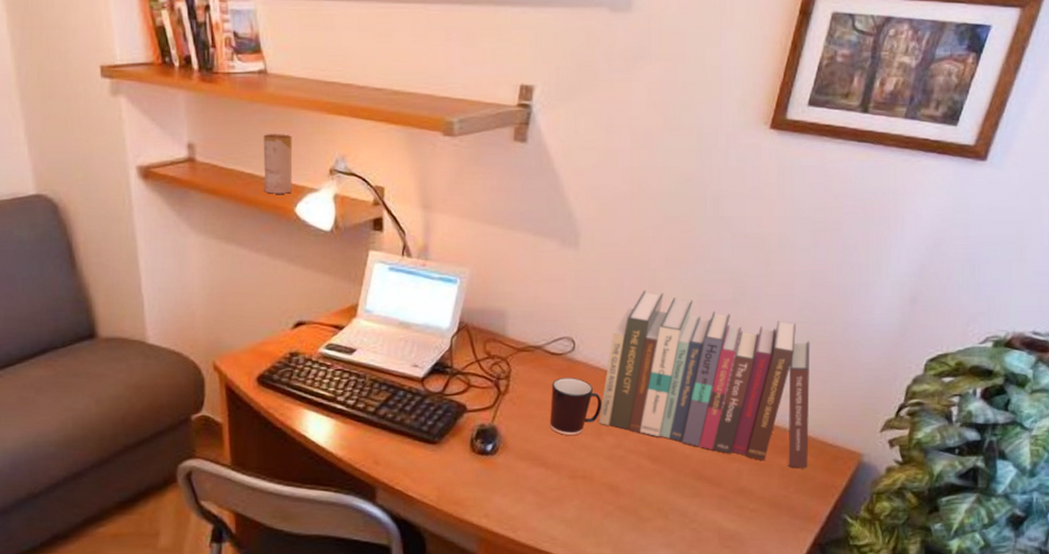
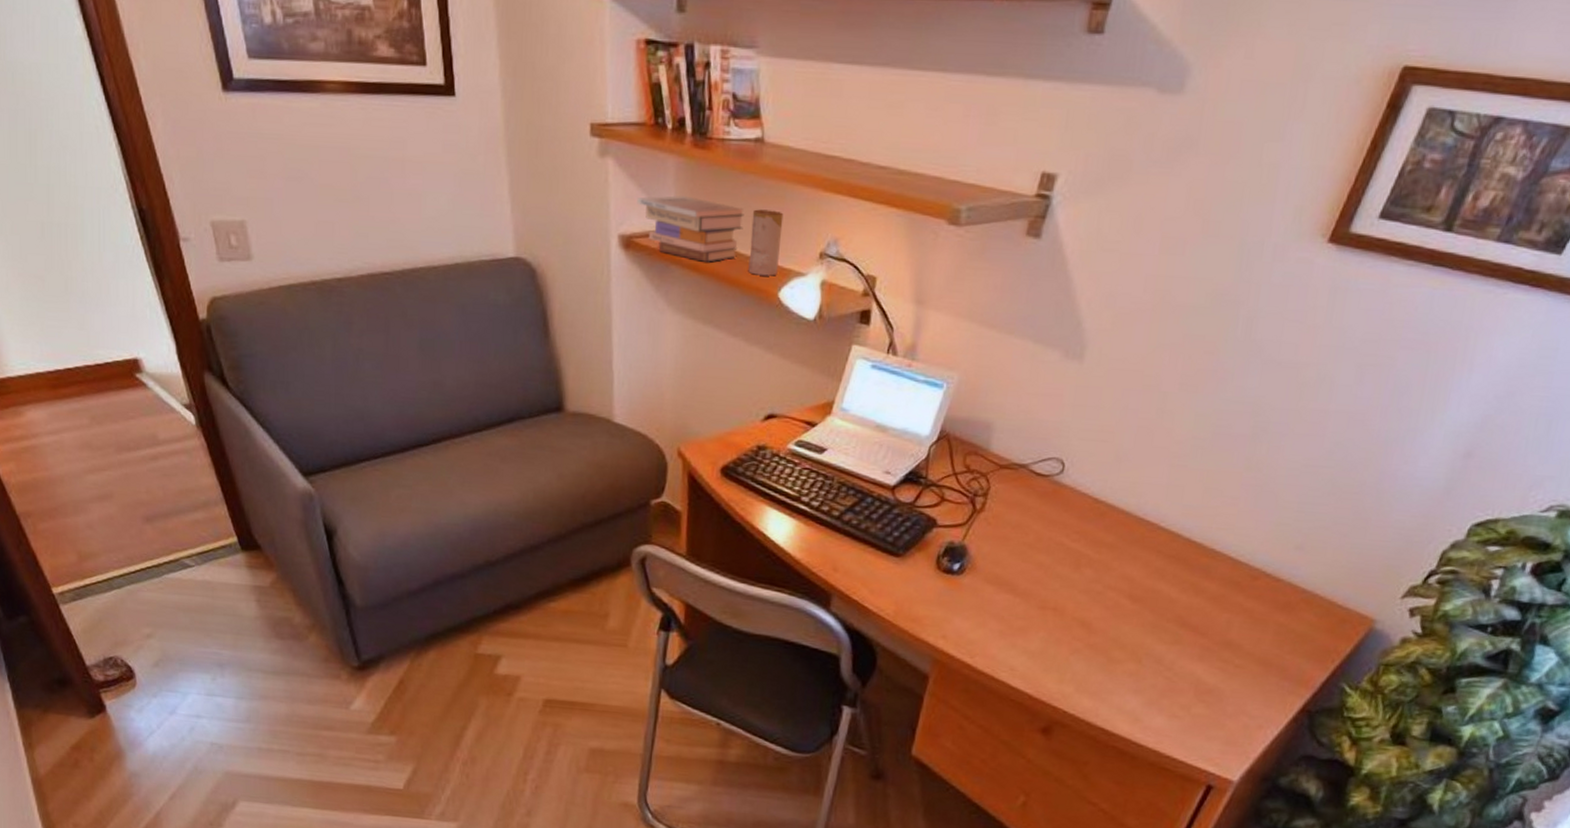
books: none [152,127,256,186] -> present [637,195,744,262]
mug: present [549,378,601,436] -> none [1024,501,1086,565]
books: present [598,290,810,468] -> none [1078,414,1335,627]

